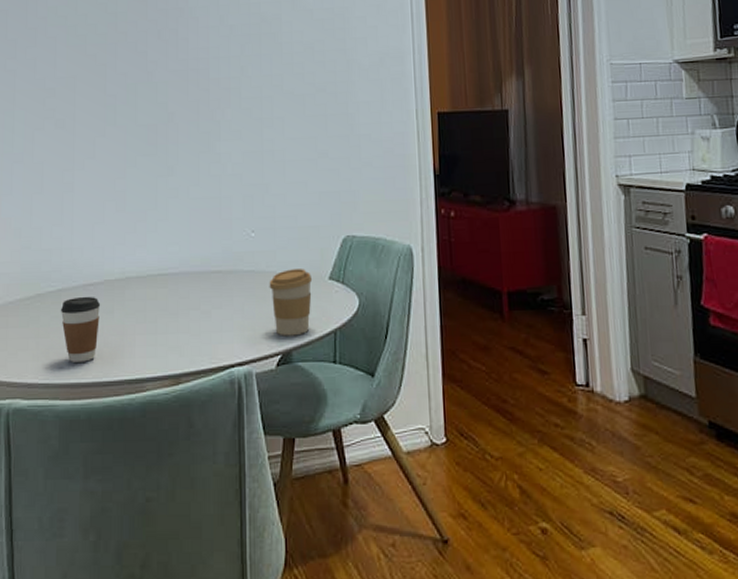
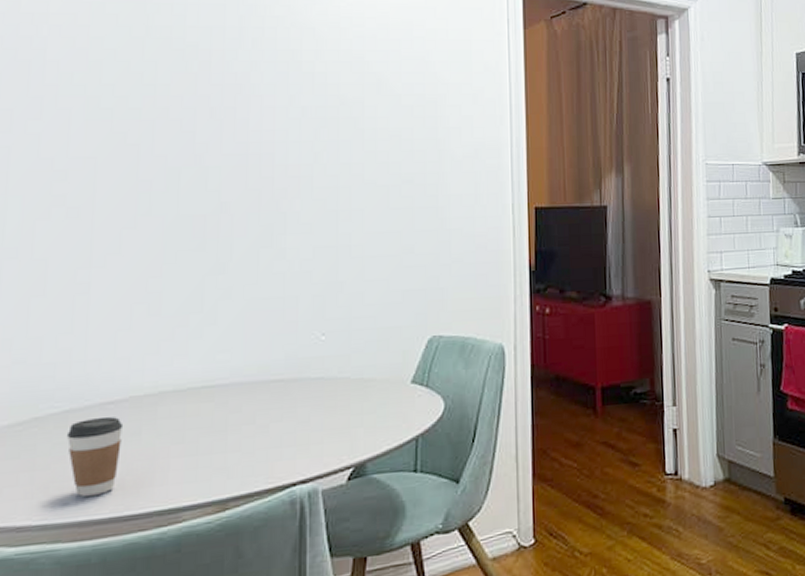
coffee cup: present [269,269,313,336] -> none [341,373,393,448]

